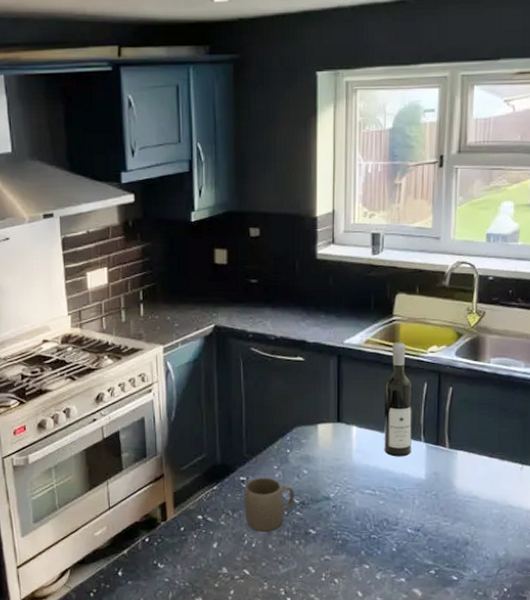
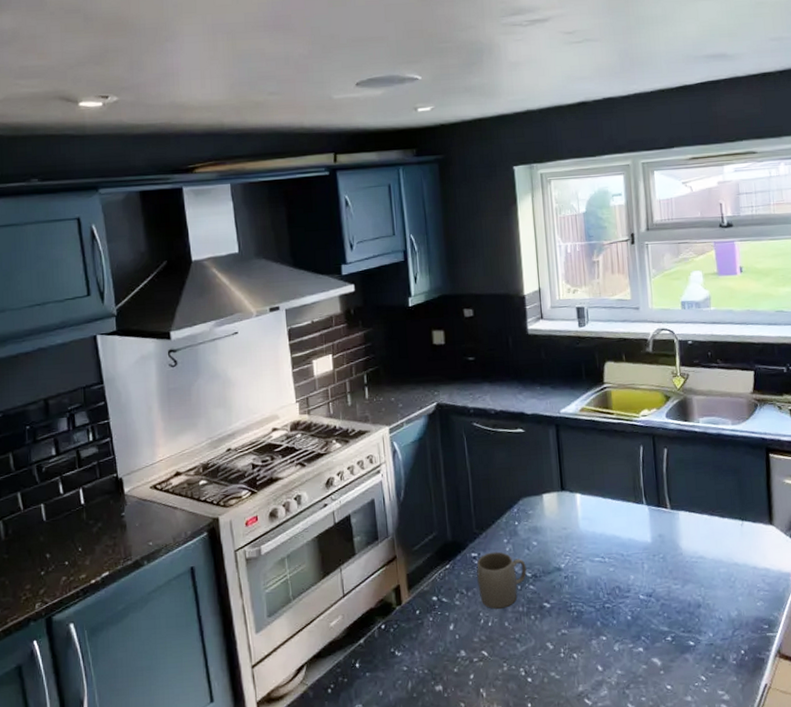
bottle: present [384,342,413,457] -> none [602,408,635,522]

